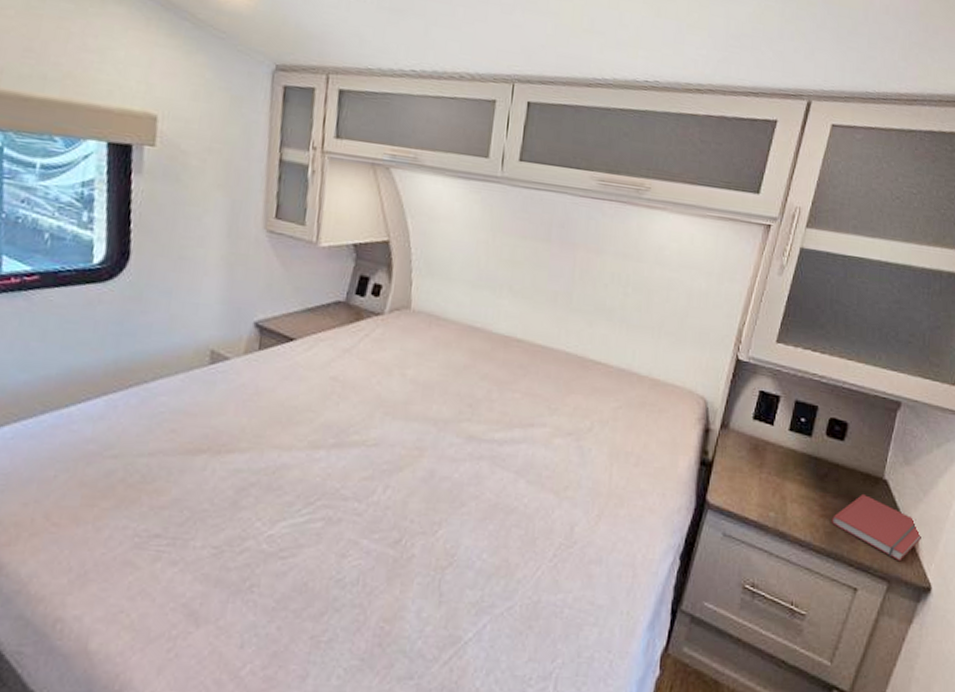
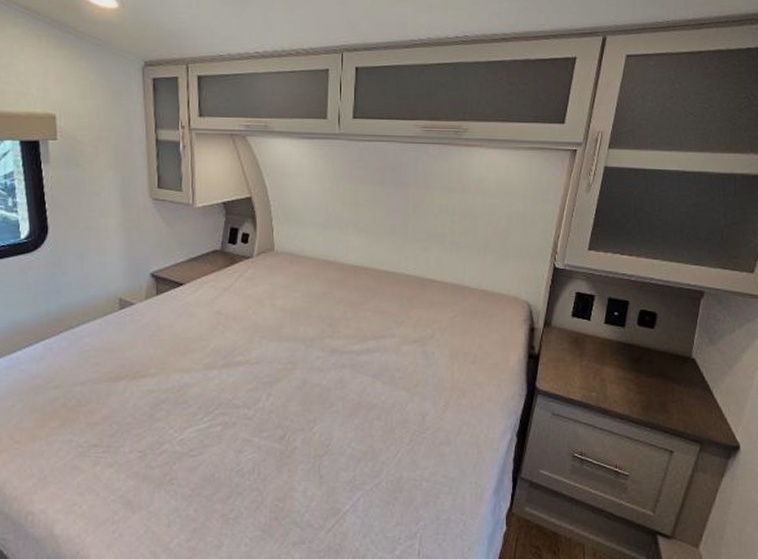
book: present [831,493,921,562] -> none [646,371,728,426]

